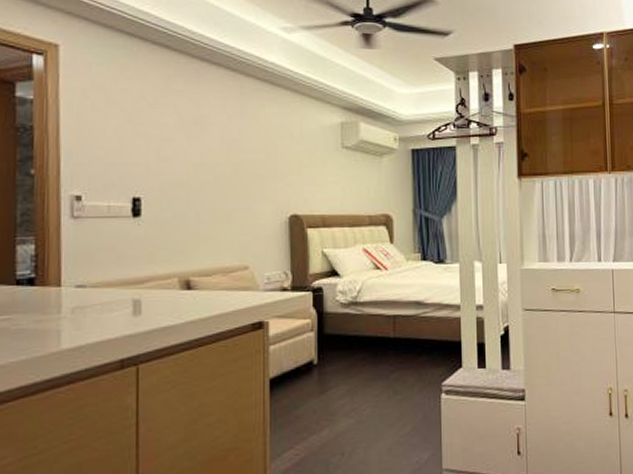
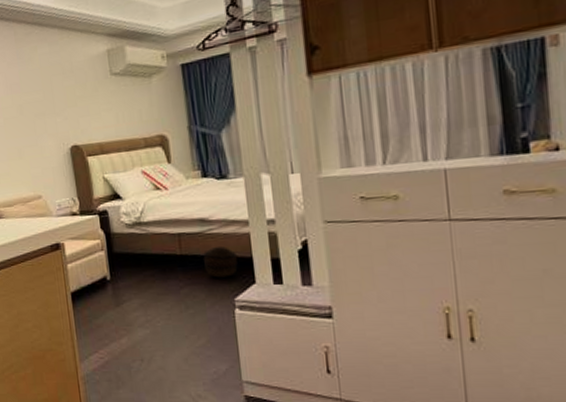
basket: none [416,330,447,362] -> present [203,247,238,278]

